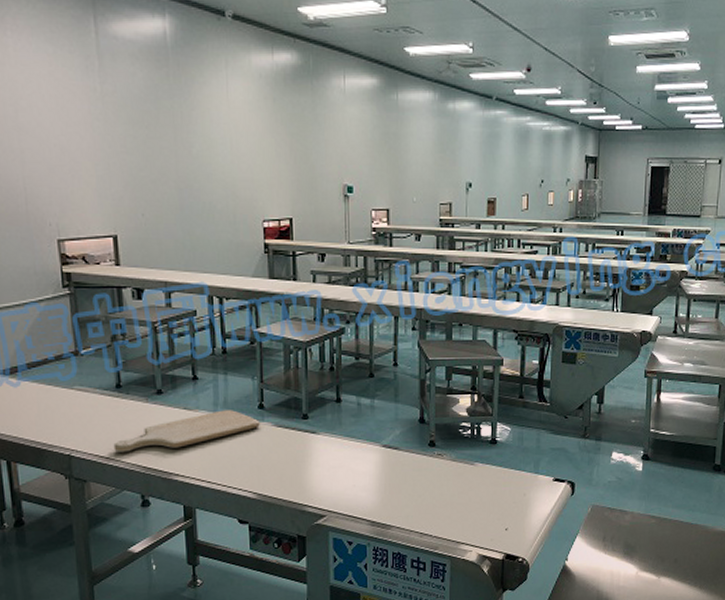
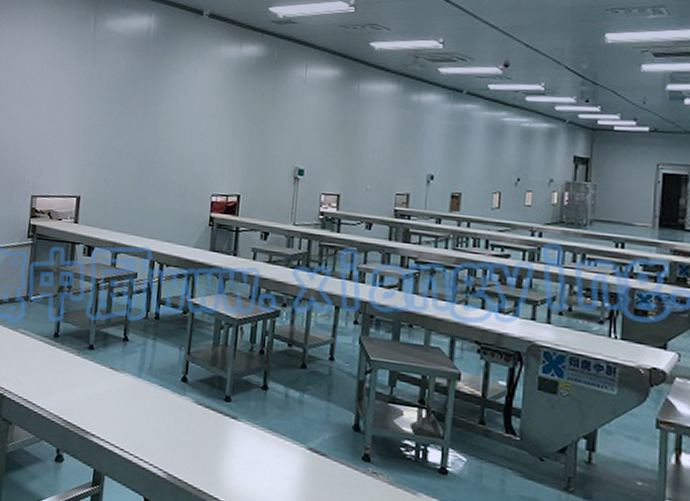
chopping board: present [113,410,260,453] -> none [41,376,181,407]

